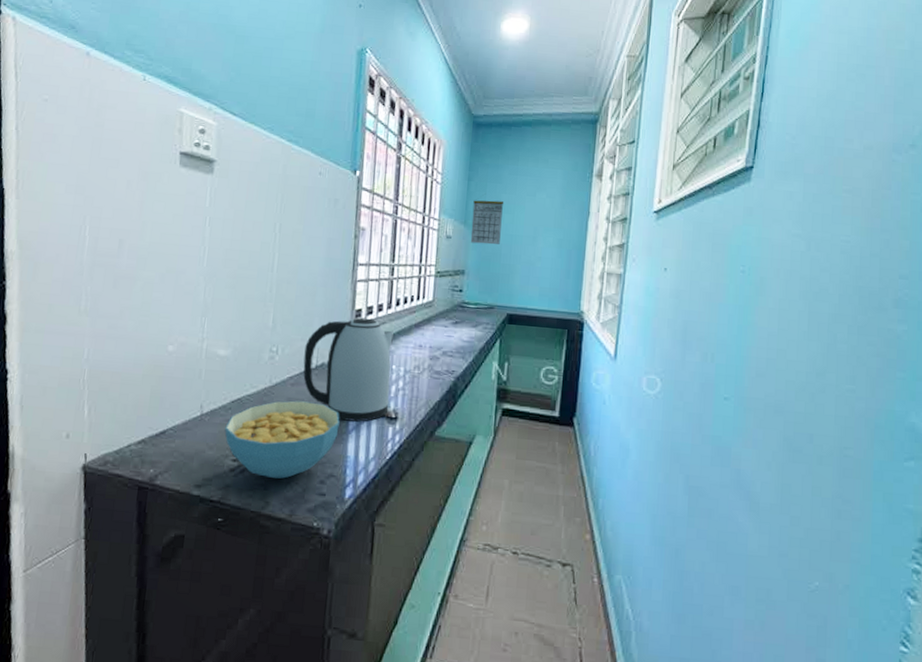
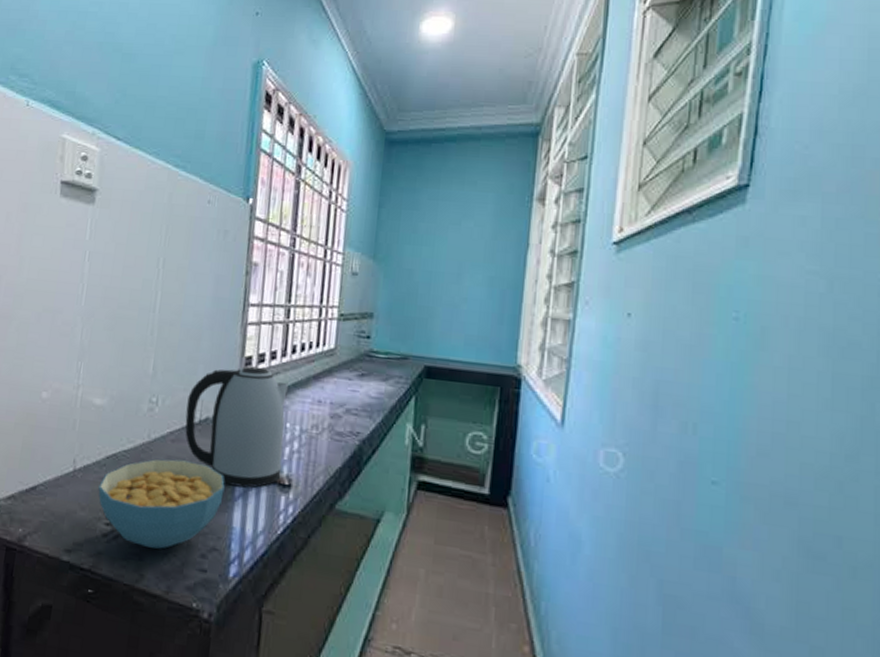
calendar: present [470,200,504,245] -> none [380,230,422,284]

